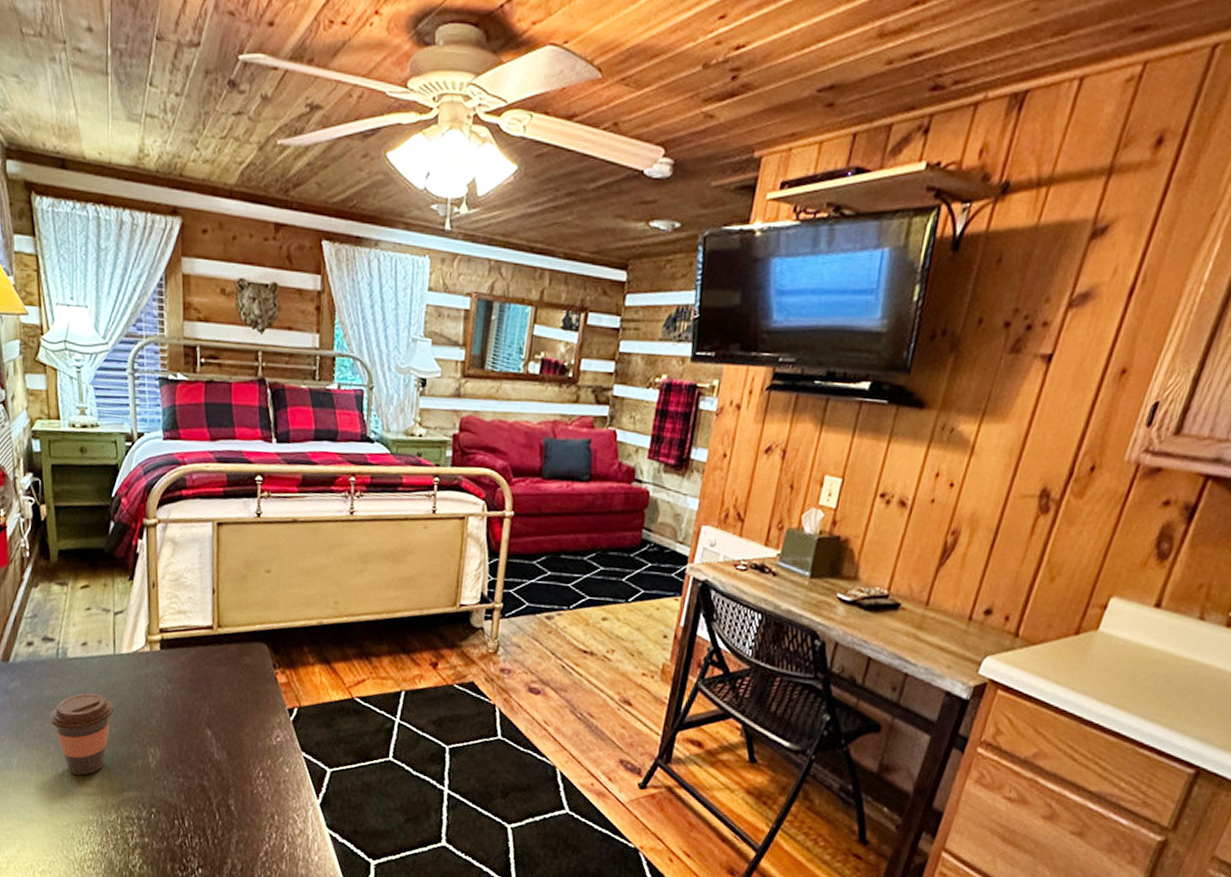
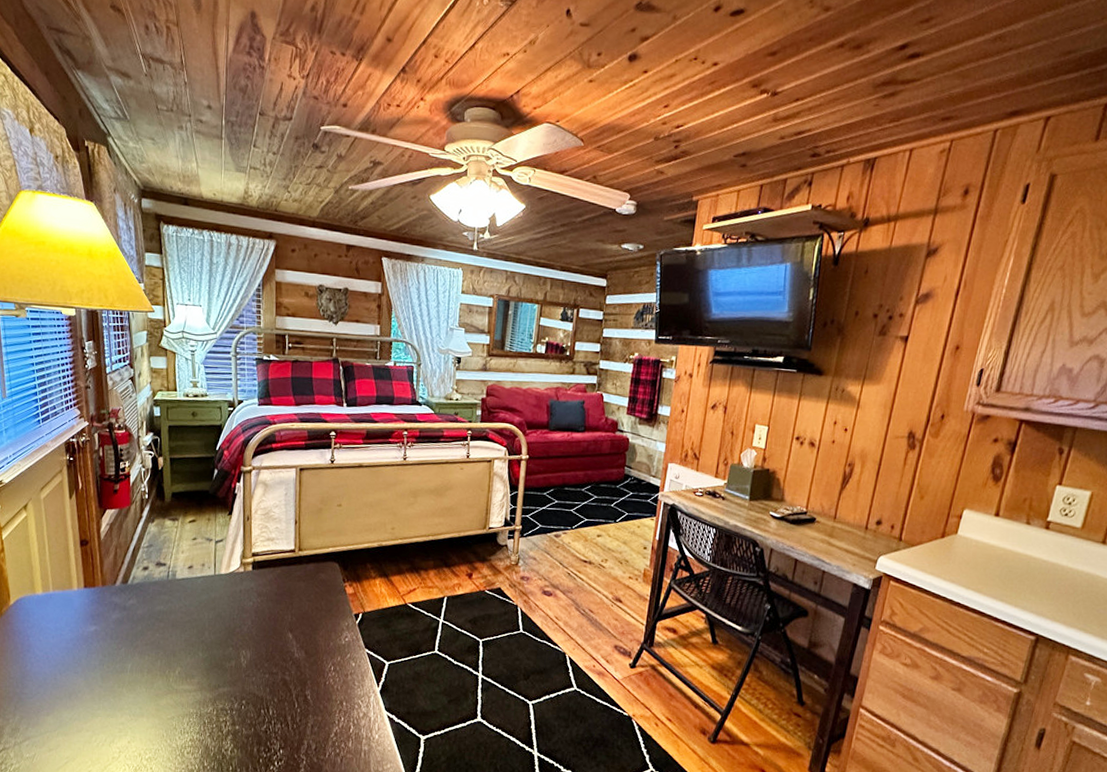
coffee cup: present [50,692,115,776] -> none [160,606,214,676]

